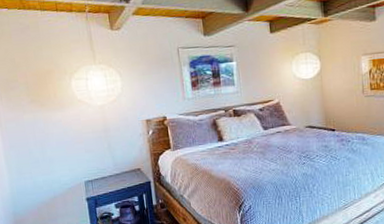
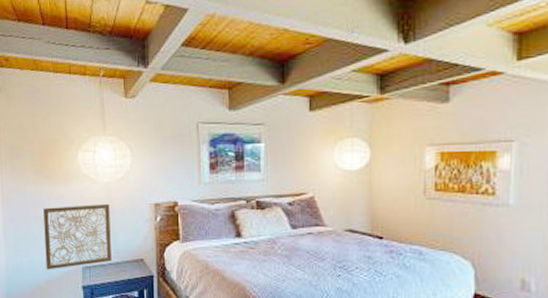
wall art: none [42,123,111,188] -> present [43,203,111,270]

